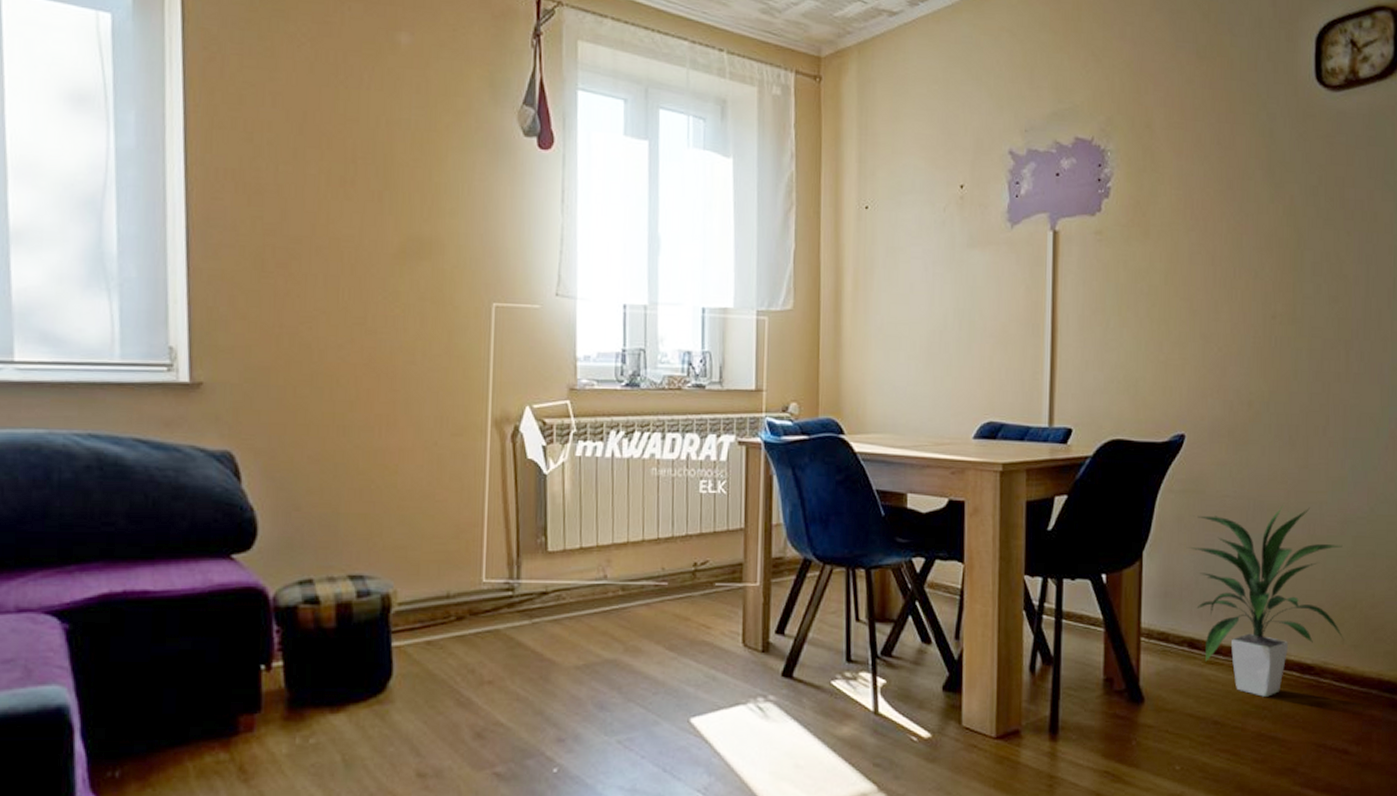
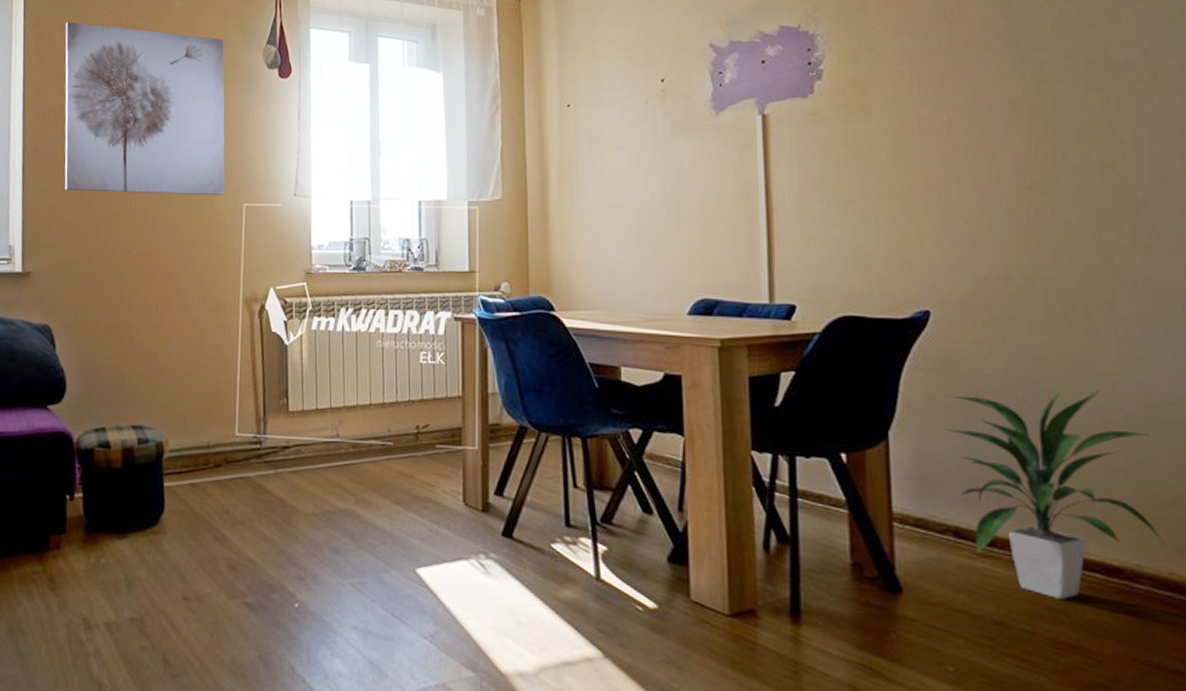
wall art: none [245,47,469,292] -> present [64,21,225,196]

